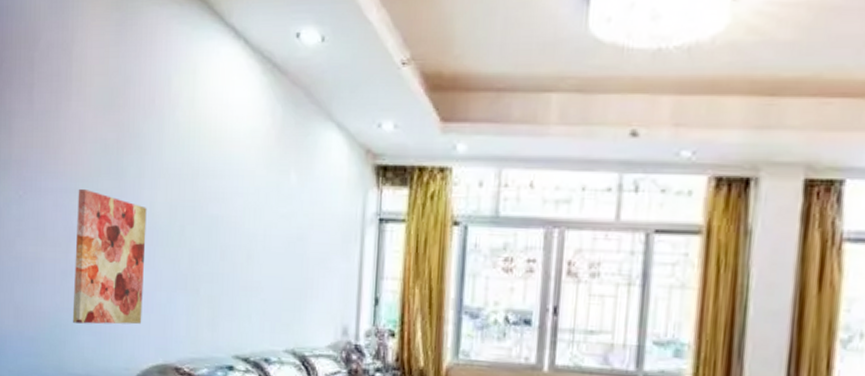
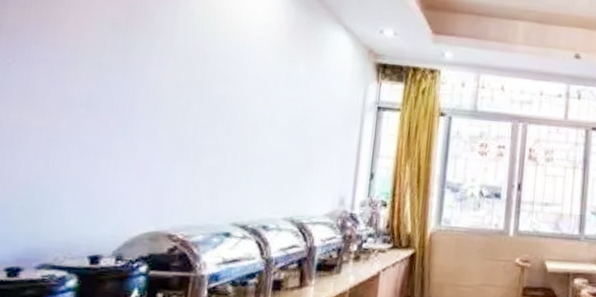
wall art: present [72,188,147,325] -> none [54,61,153,193]

